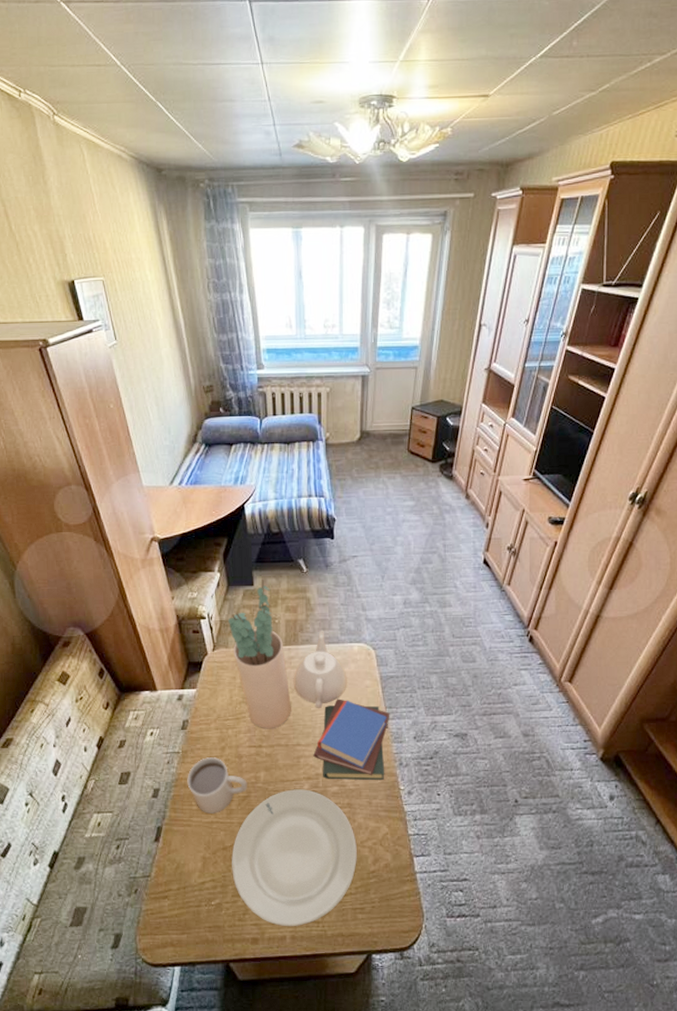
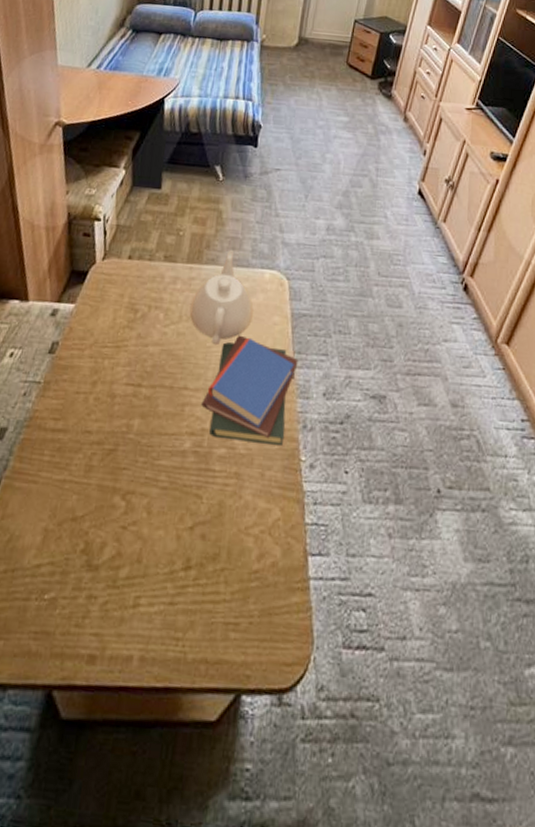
mug: present [187,757,247,814] -> none [43,392,117,469]
vase: present [228,580,291,729] -> none [125,183,185,365]
plate: present [232,789,357,927] -> none [77,446,240,643]

